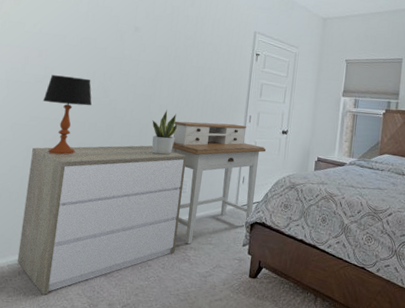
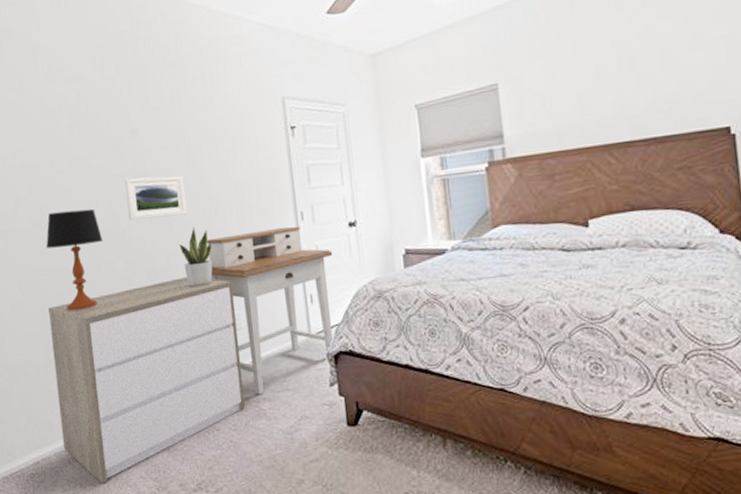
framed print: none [117,62,168,99] -> present [124,175,188,221]

